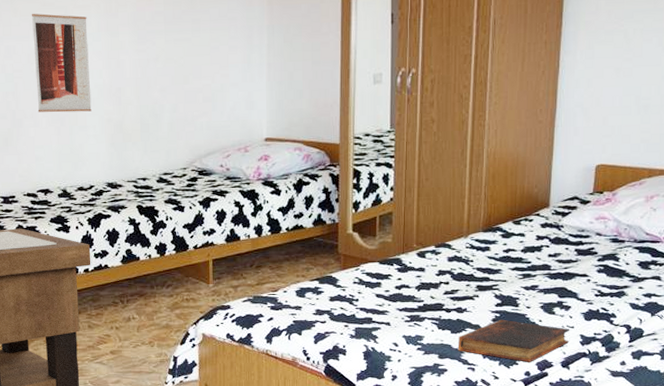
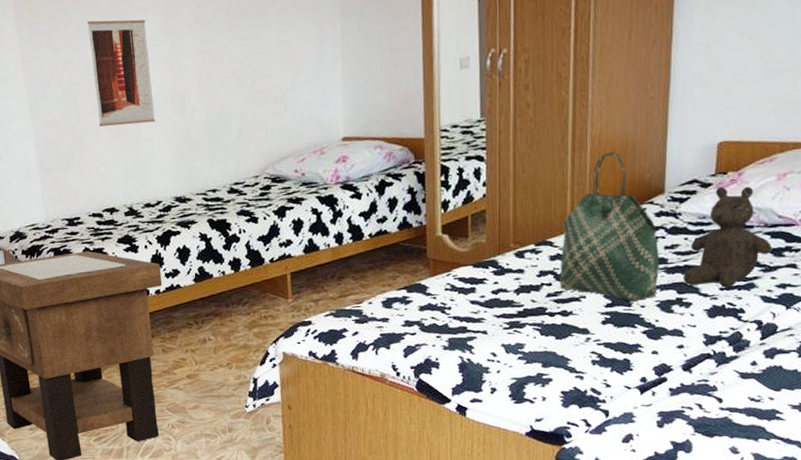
tote bag: none [457,168,544,302] -> present [560,152,659,301]
book: present [457,319,570,362] -> none [563,321,692,367]
teddy bear: none [564,204,640,294] -> present [683,186,772,288]

